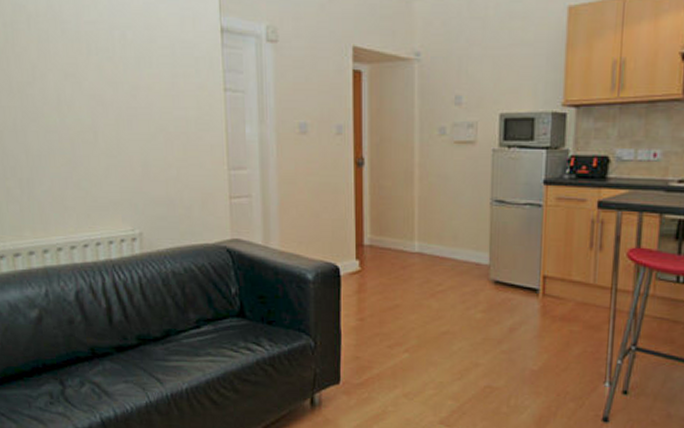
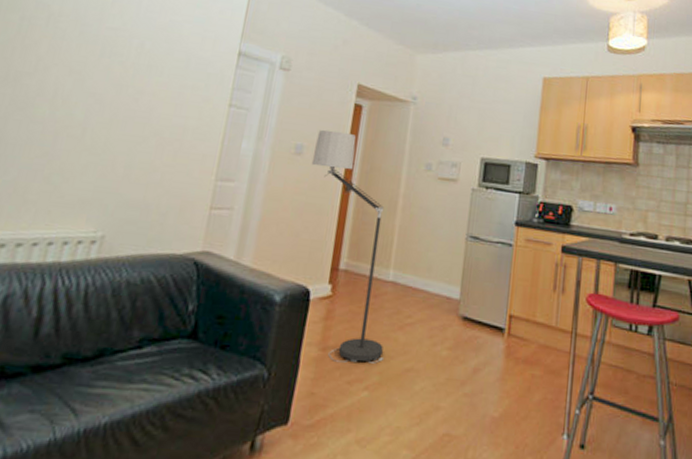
floor lamp: none [318,103,419,330] -> present [311,129,385,364]

